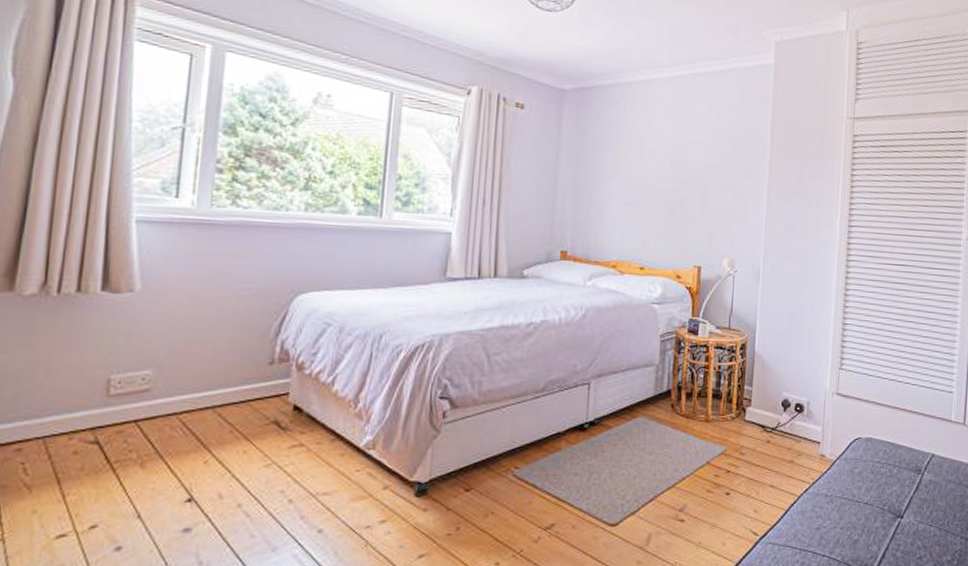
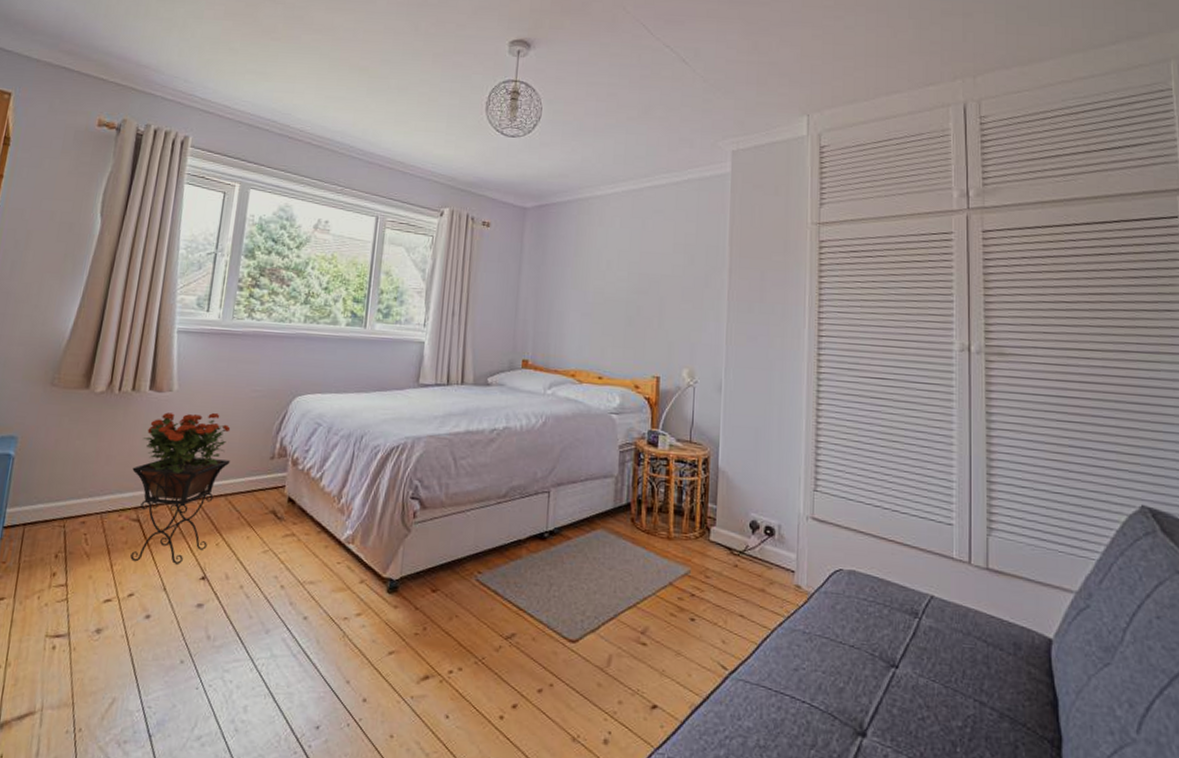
potted flower: none [84,315,218,489] -> present [130,412,231,564]

